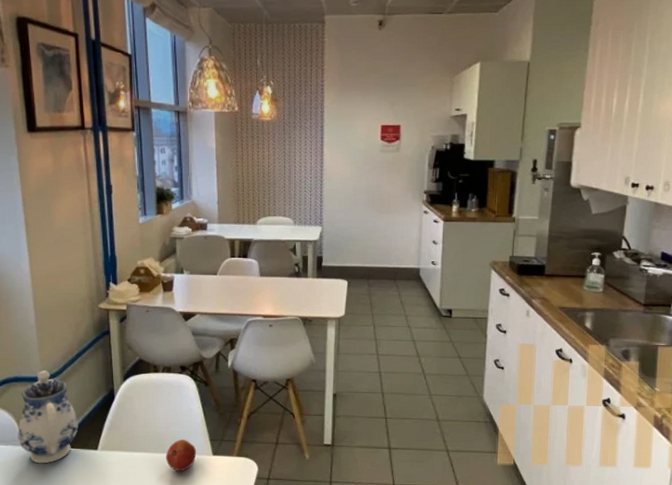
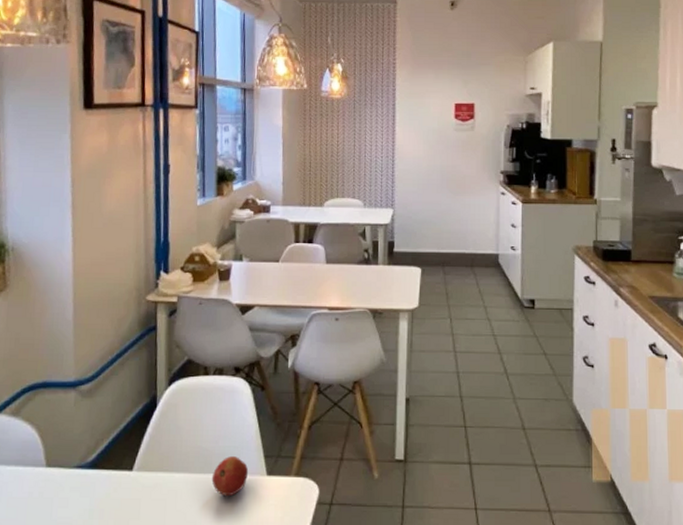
teapot: present [18,370,79,464] -> none [40,374,113,489]

